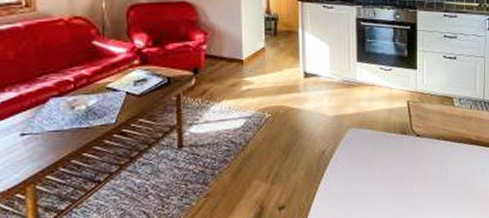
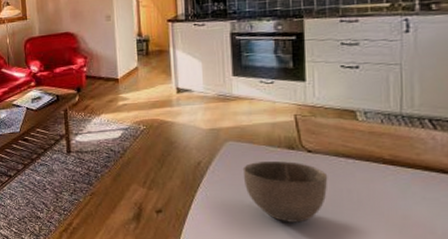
bowl: none [363,146,432,206] -> present [242,161,328,223]

